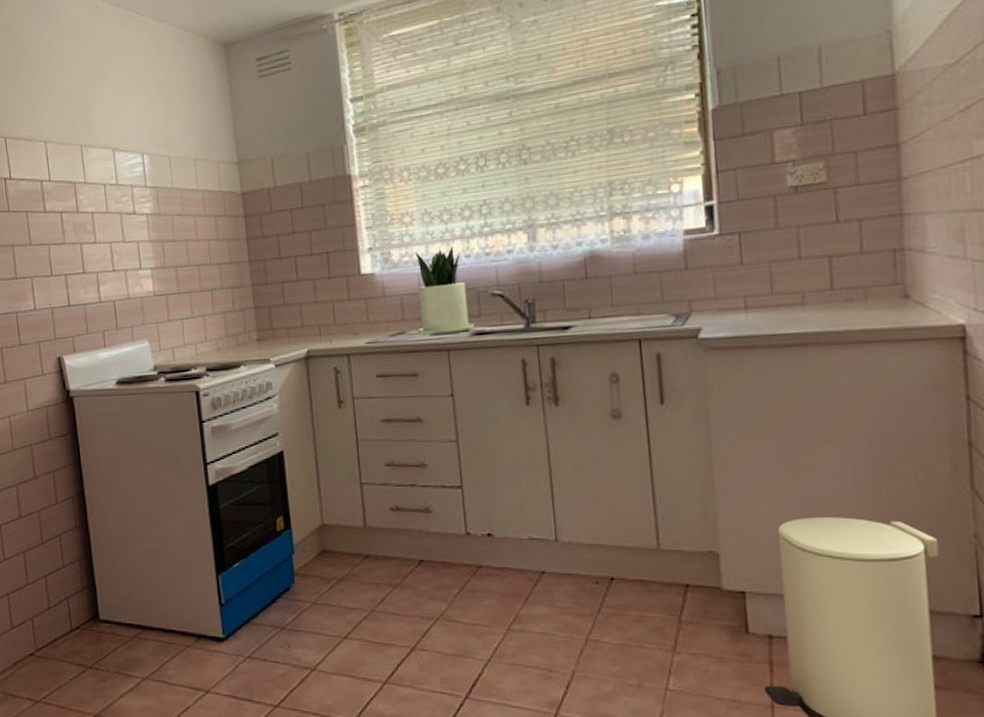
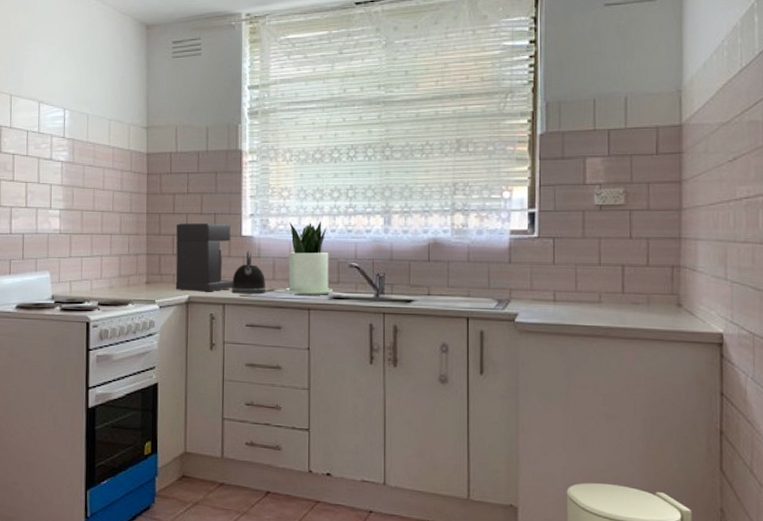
coffee maker: none [285,262,357,345] -> present [175,223,233,292]
kettle: none [355,290,396,342] -> present [232,250,266,295]

